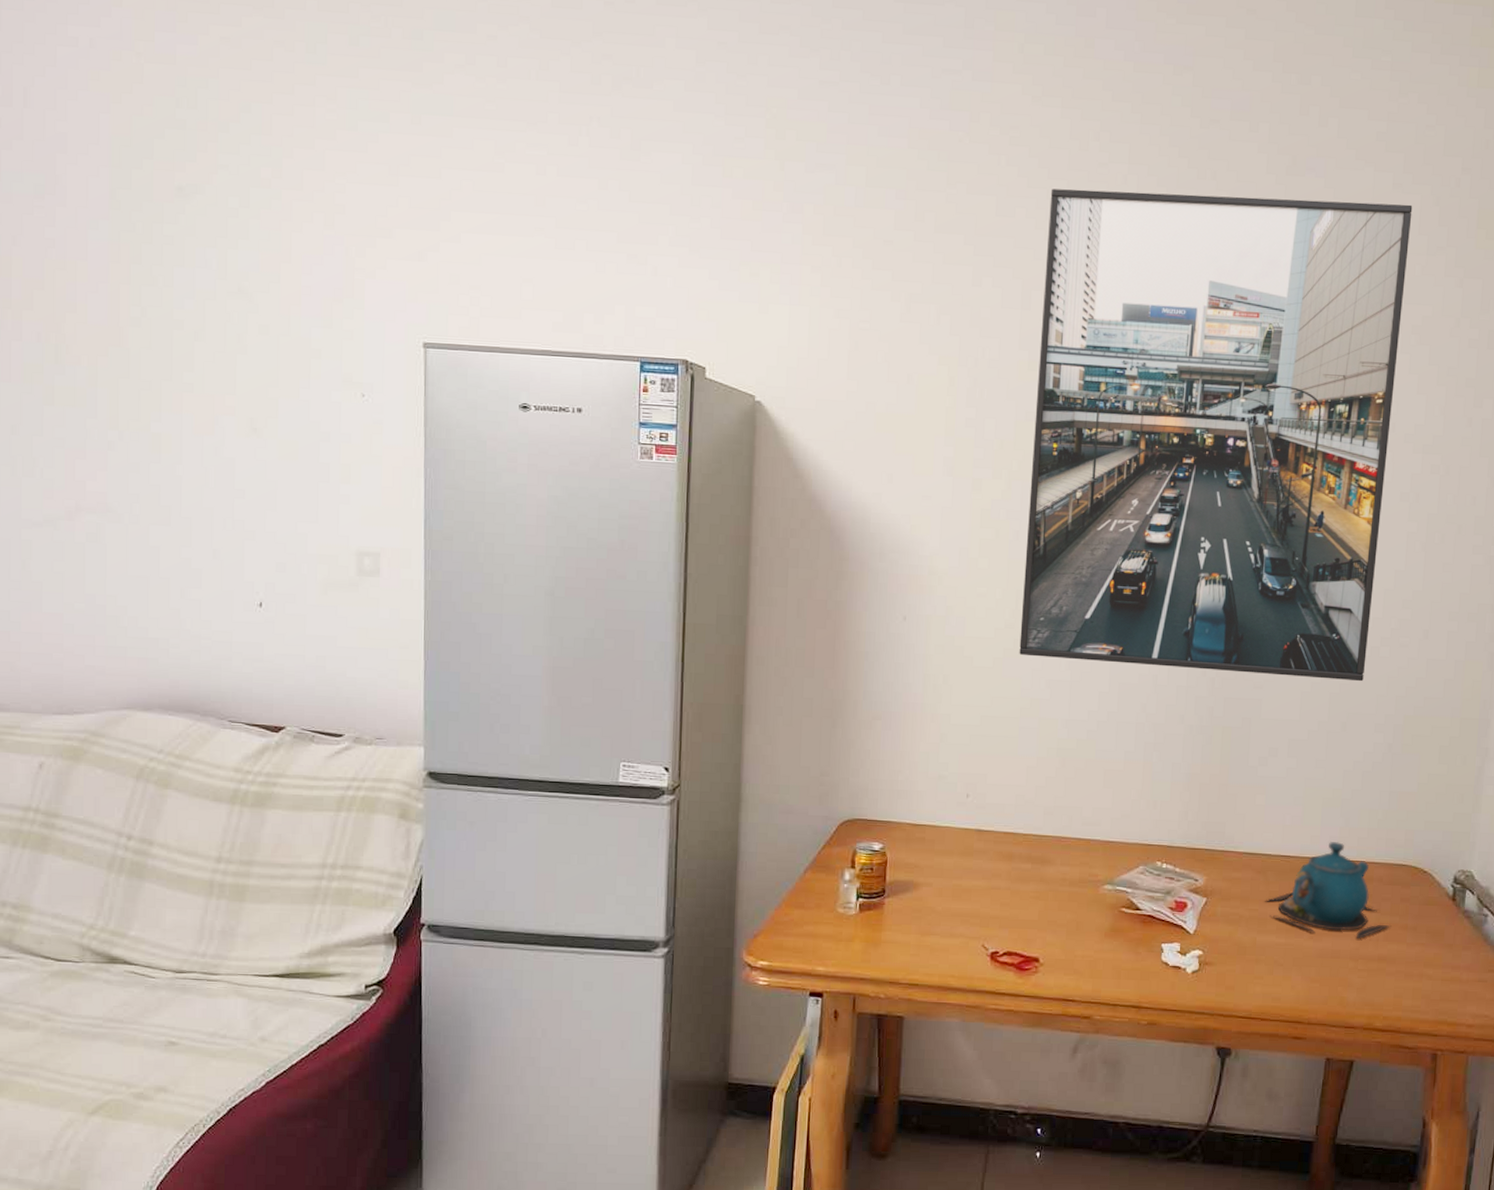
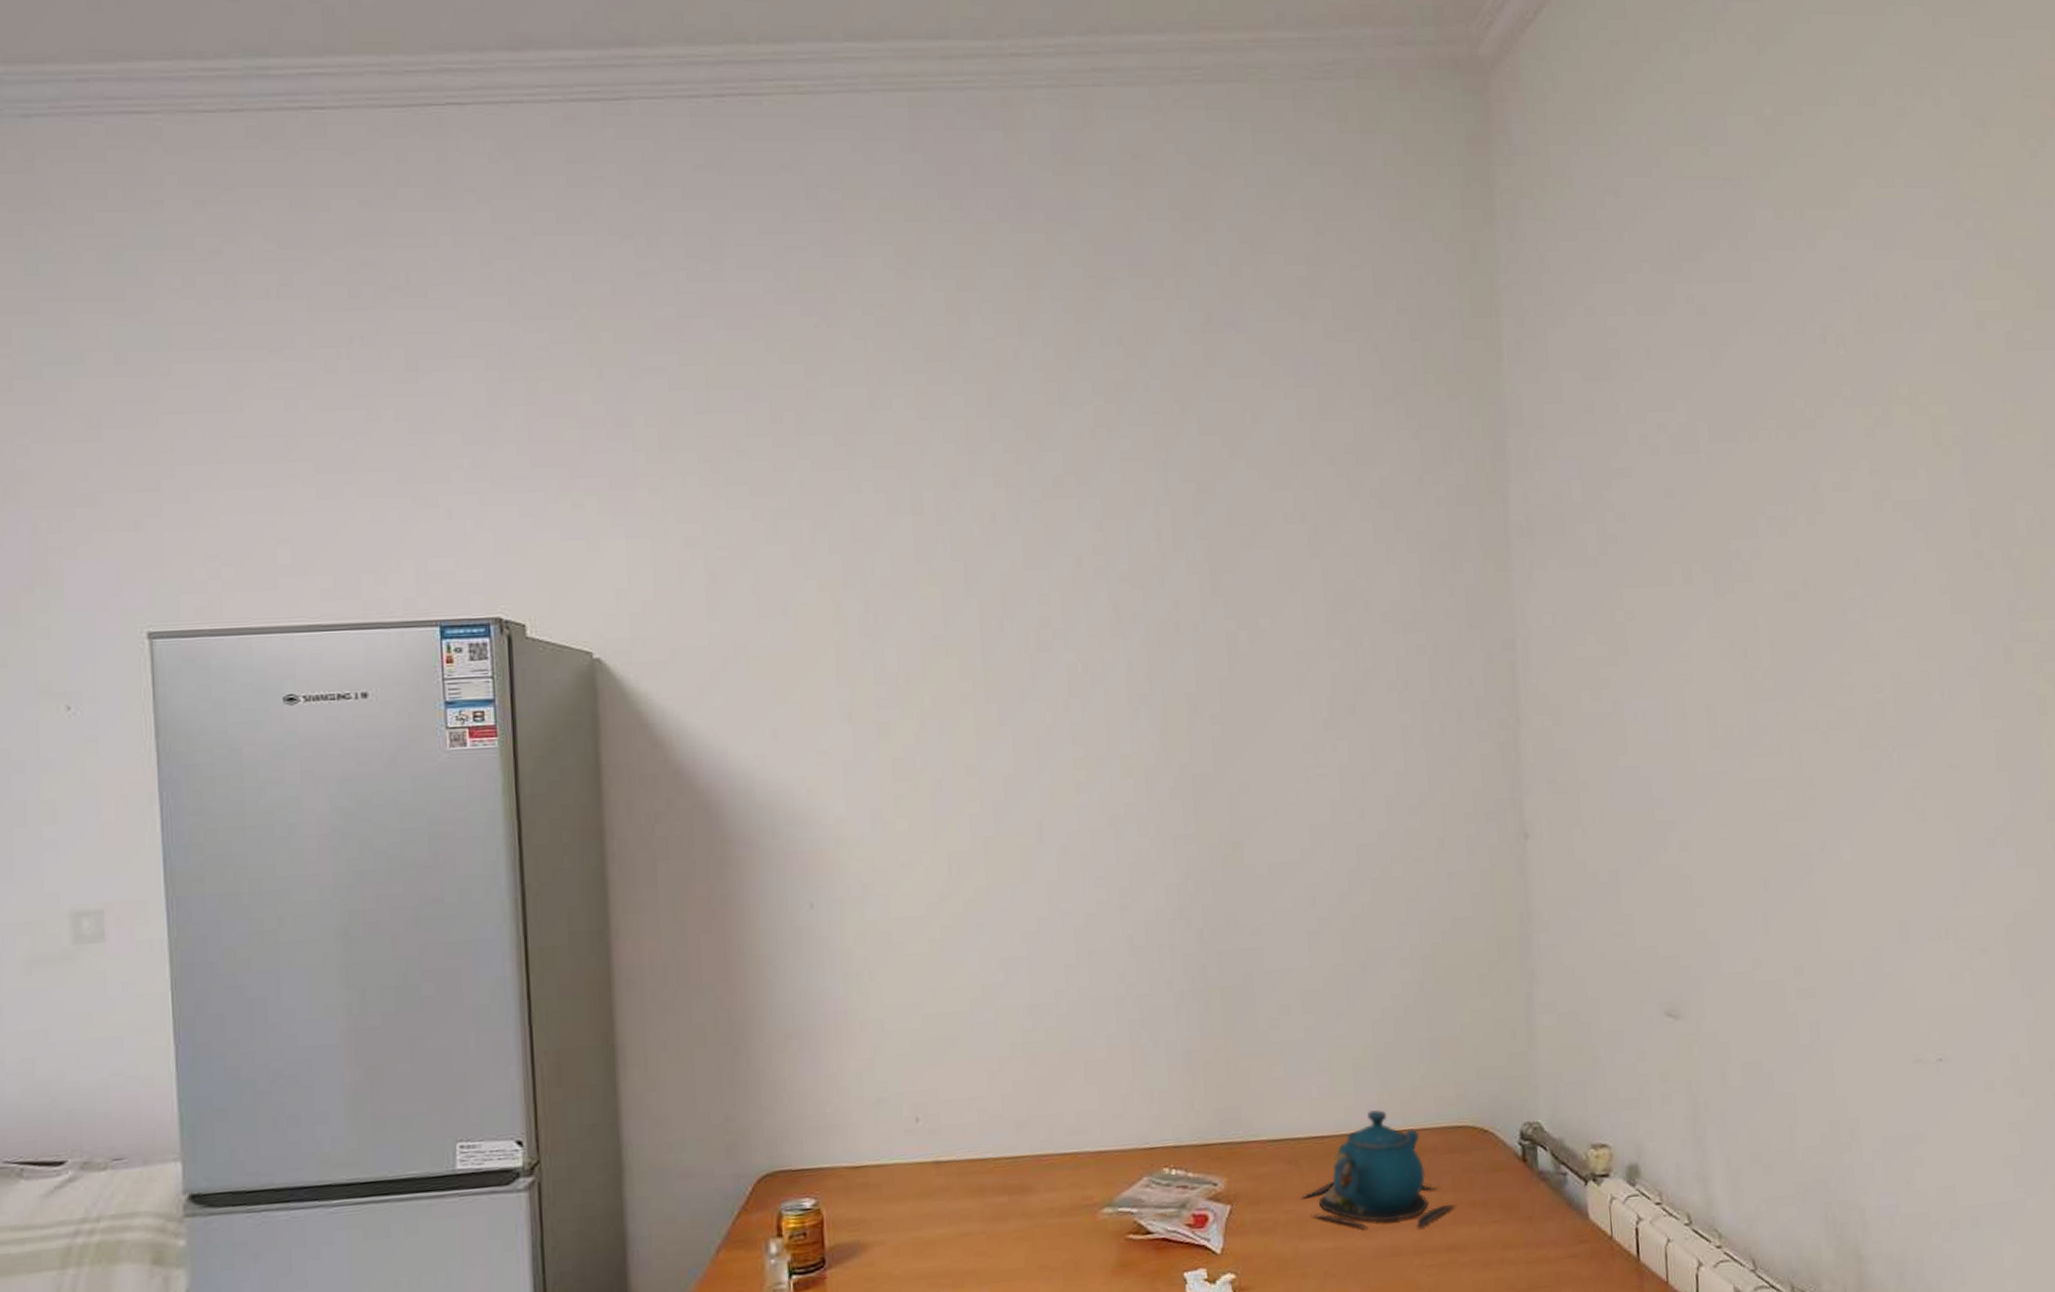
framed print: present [1019,188,1413,682] -> none [931,354,1378,933]

